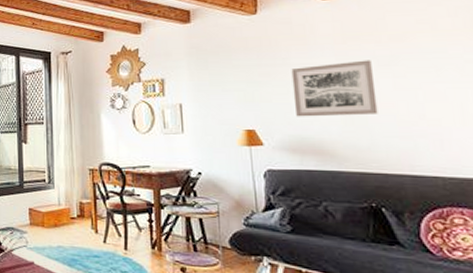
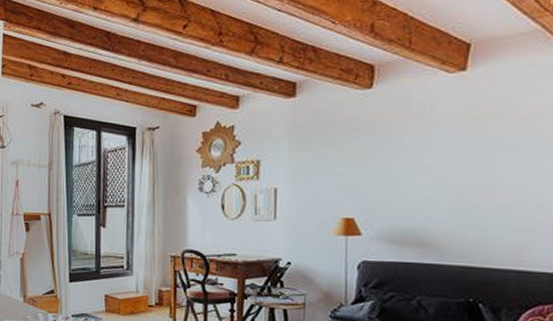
wall art: present [291,60,378,117] -> none [400,144,494,206]

